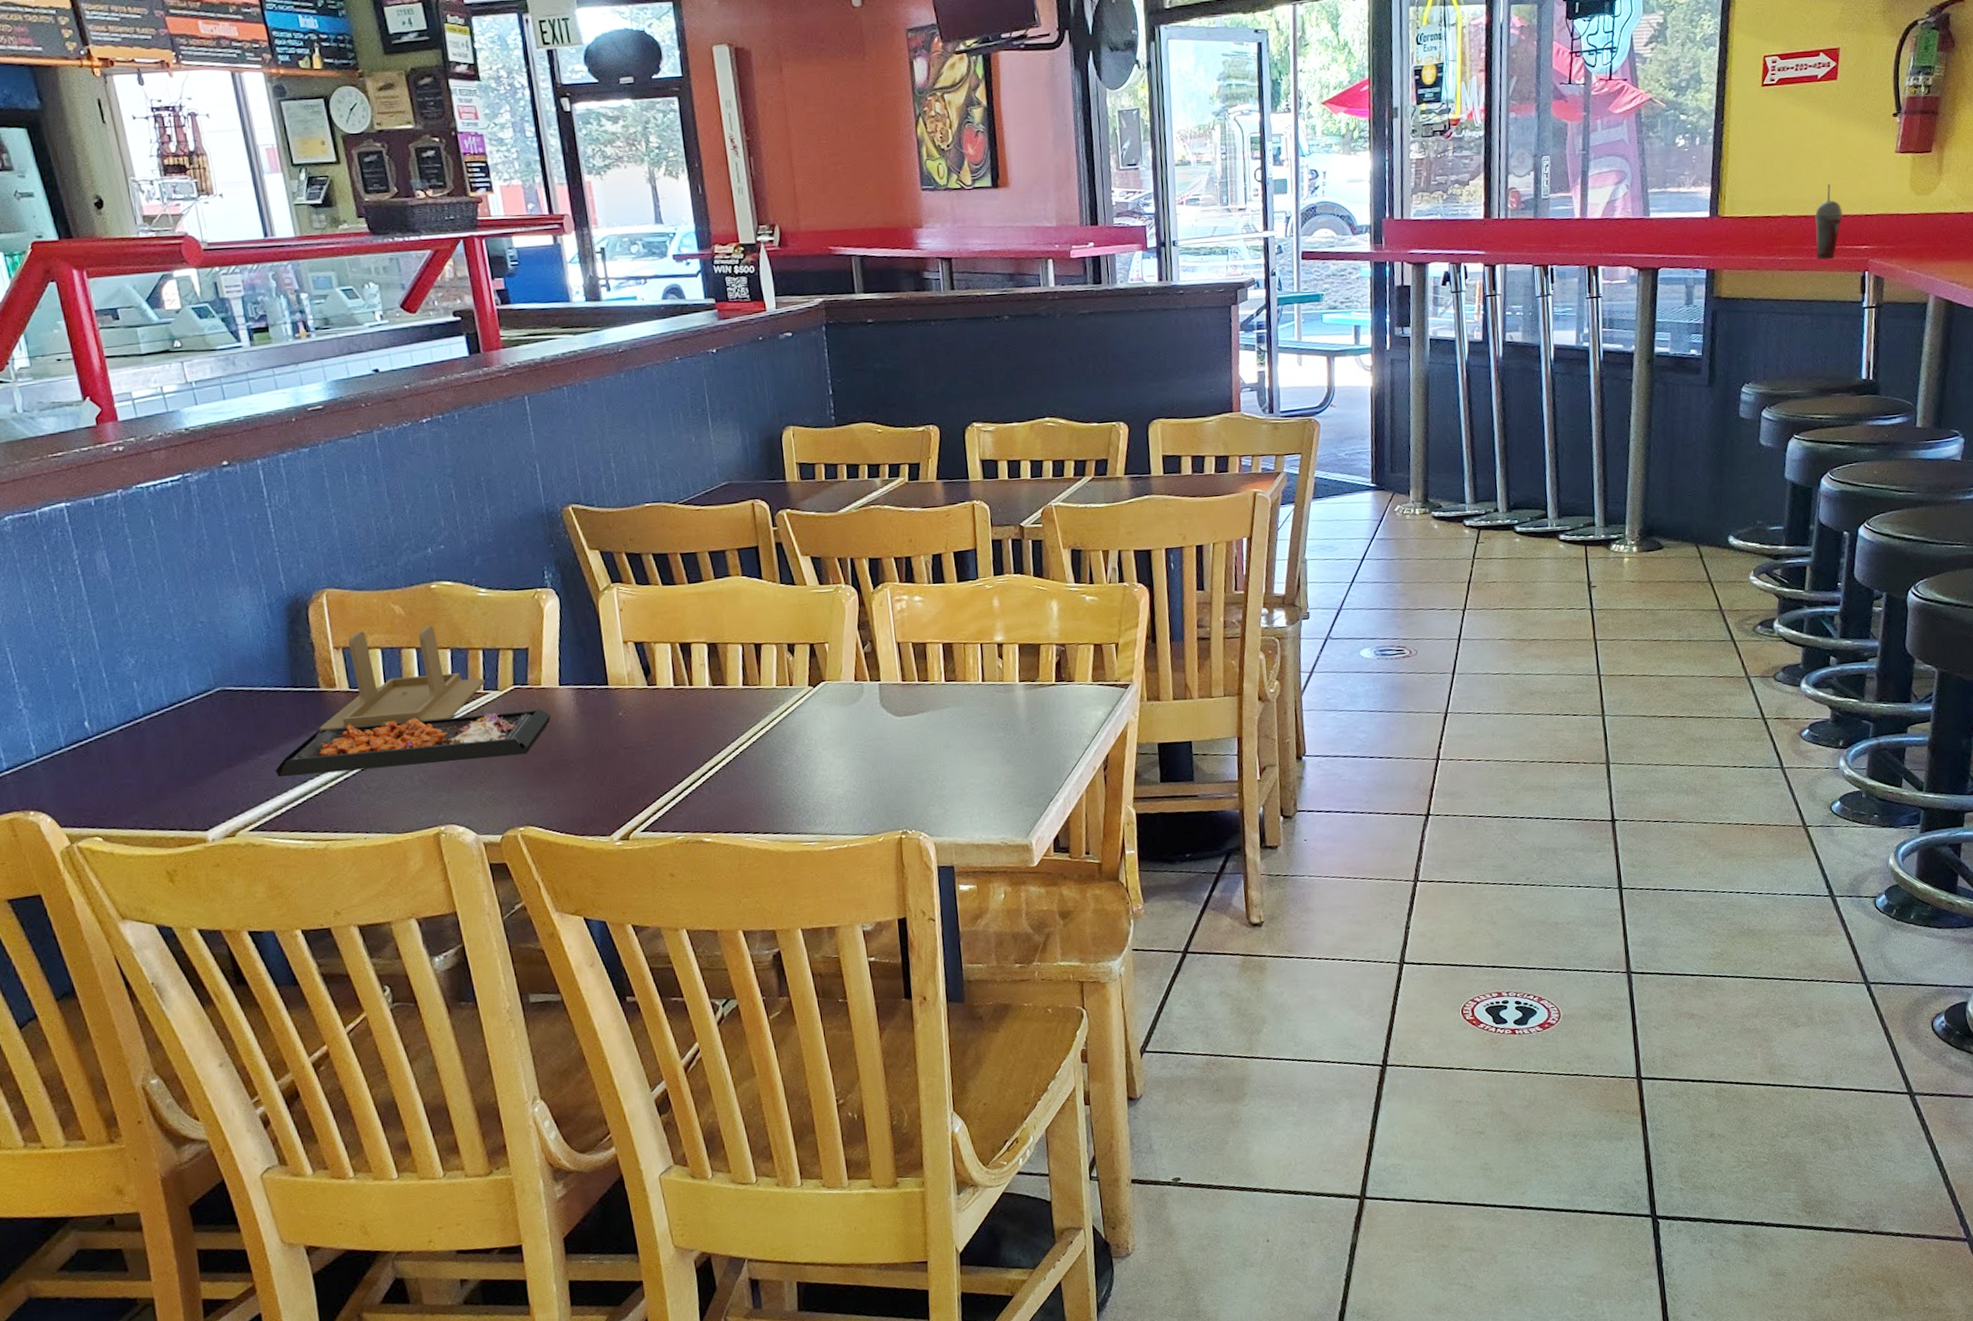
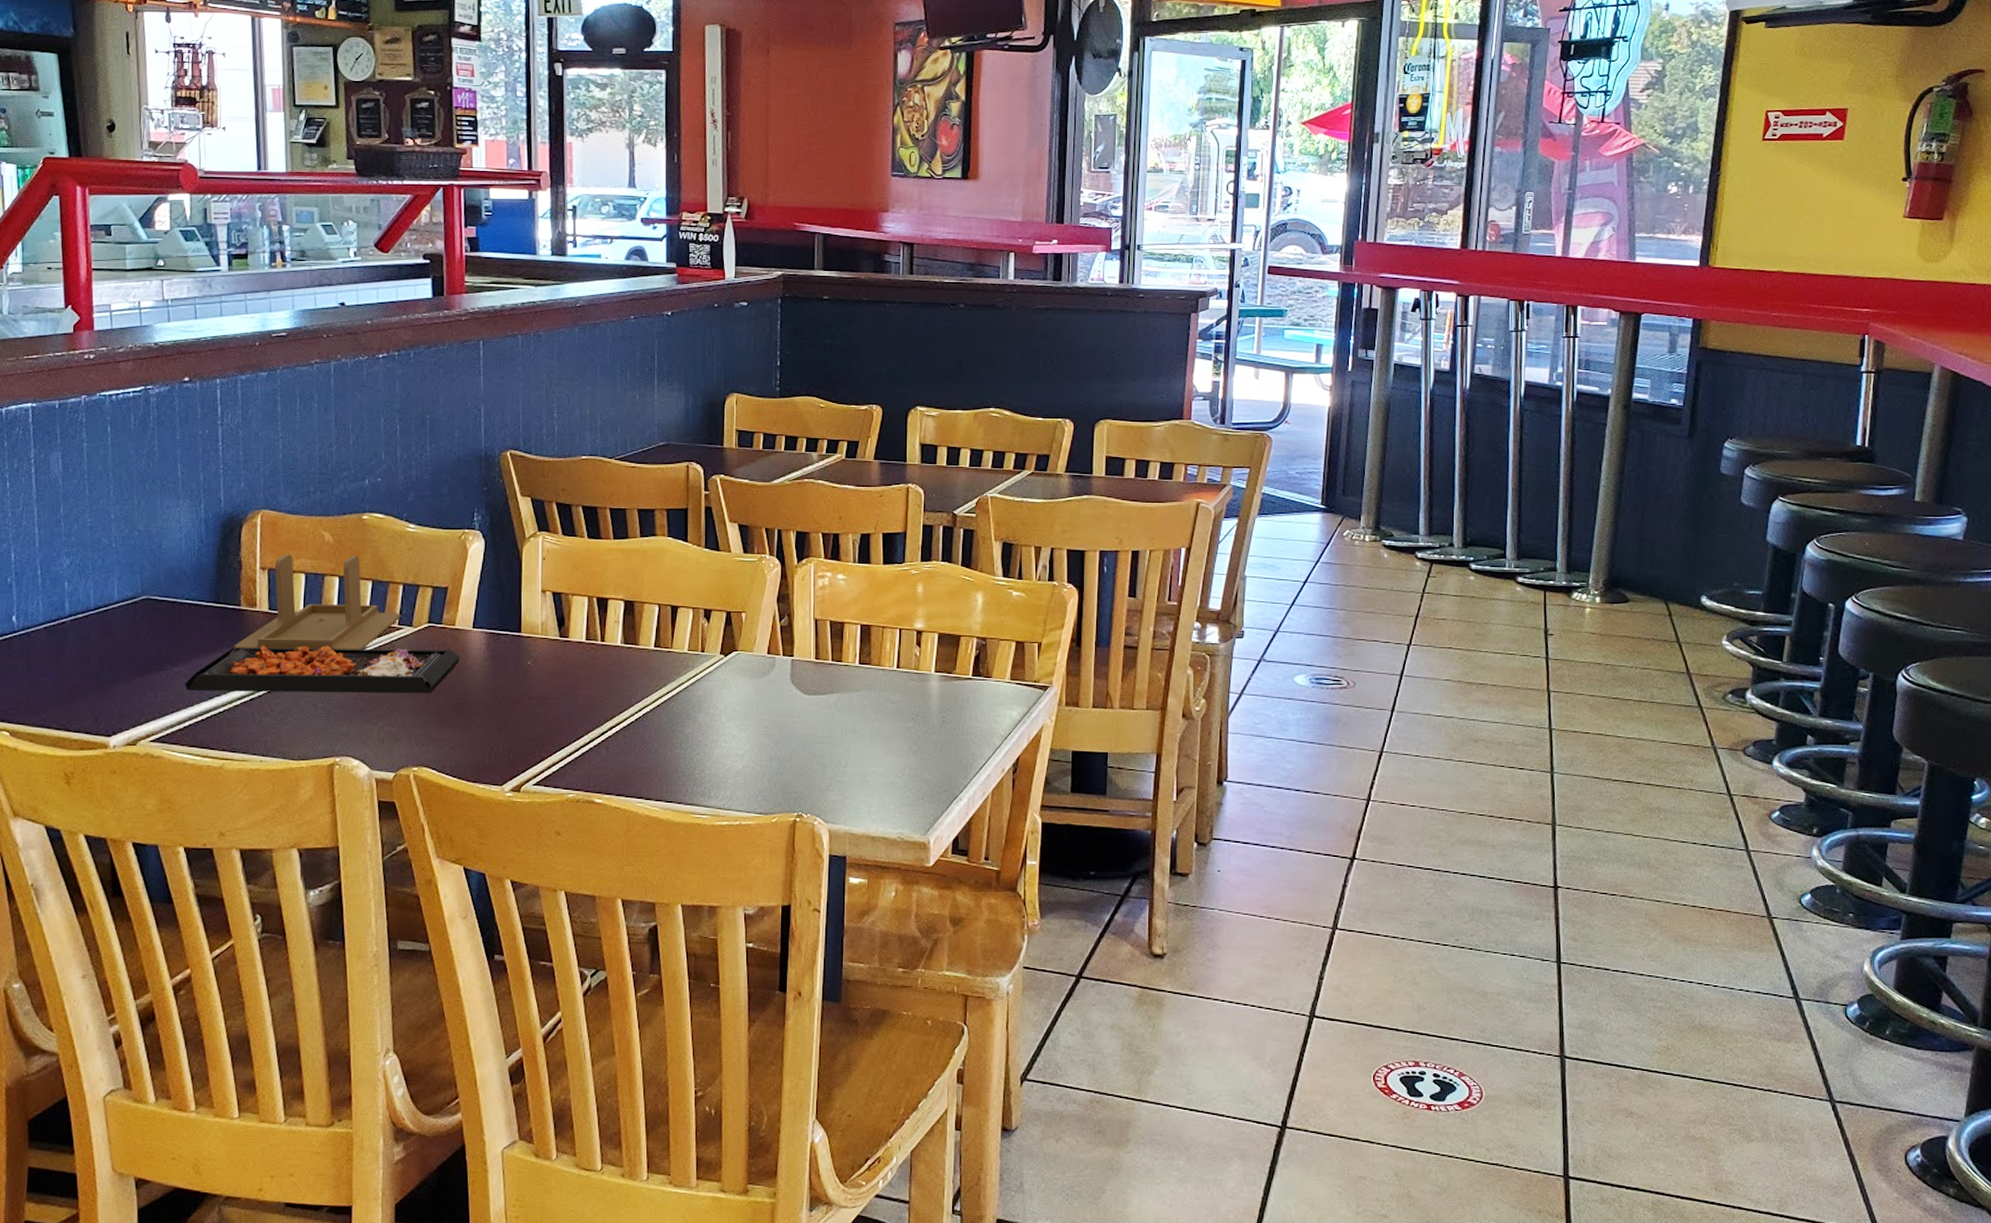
beverage cup: present [1815,184,1842,260] -> none [1812,244,1843,320]

